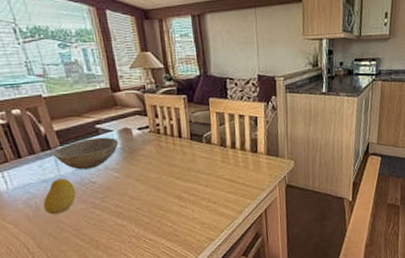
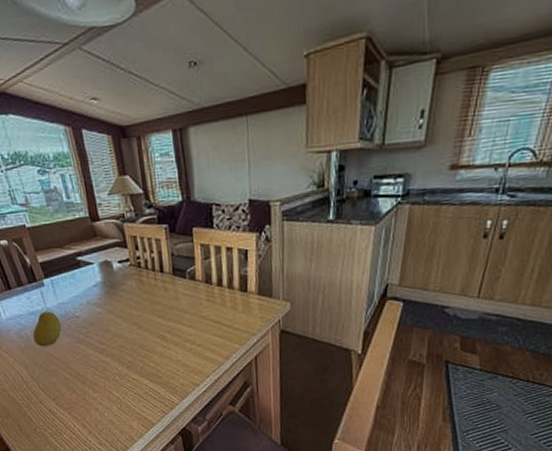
bowl: present [53,137,119,170] -> none [39,270,100,303]

